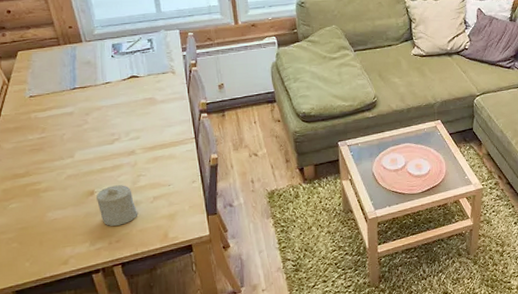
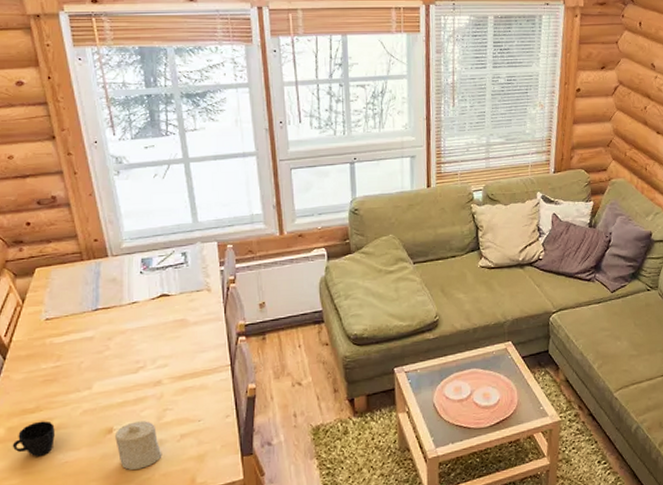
cup: none [7,184,44,215] -> present [12,421,55,457]

